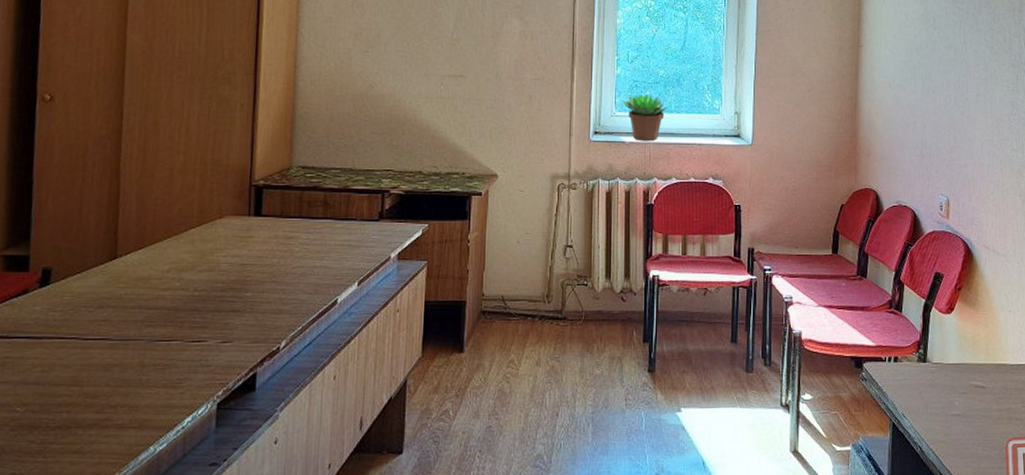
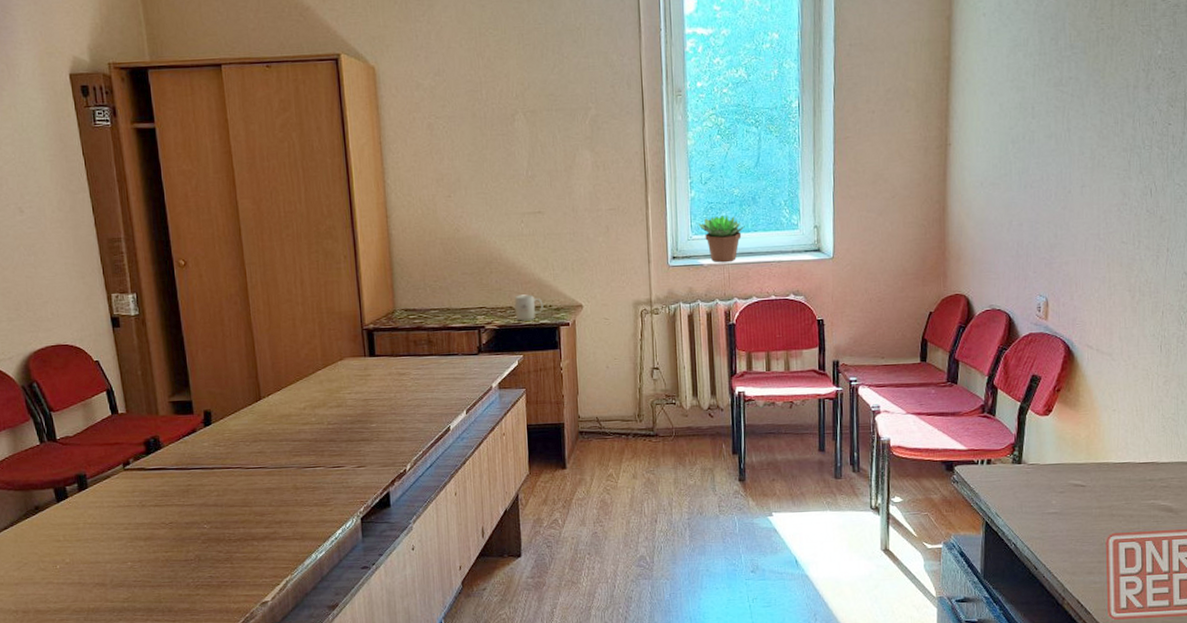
mug: none [424,159,456,188] -> present [514,294,544,321]

